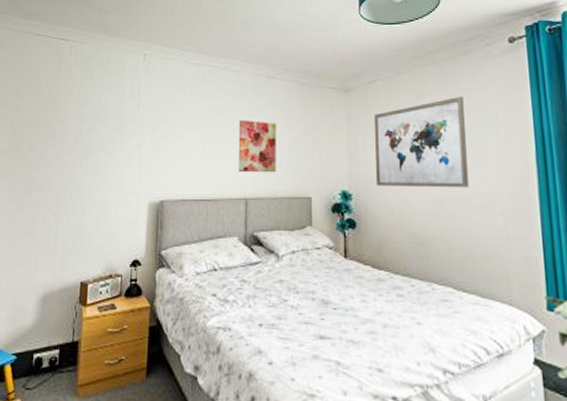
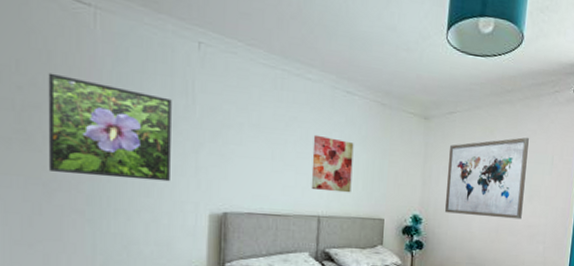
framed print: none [30,95,122,176] -> present [48,73,172,182]

